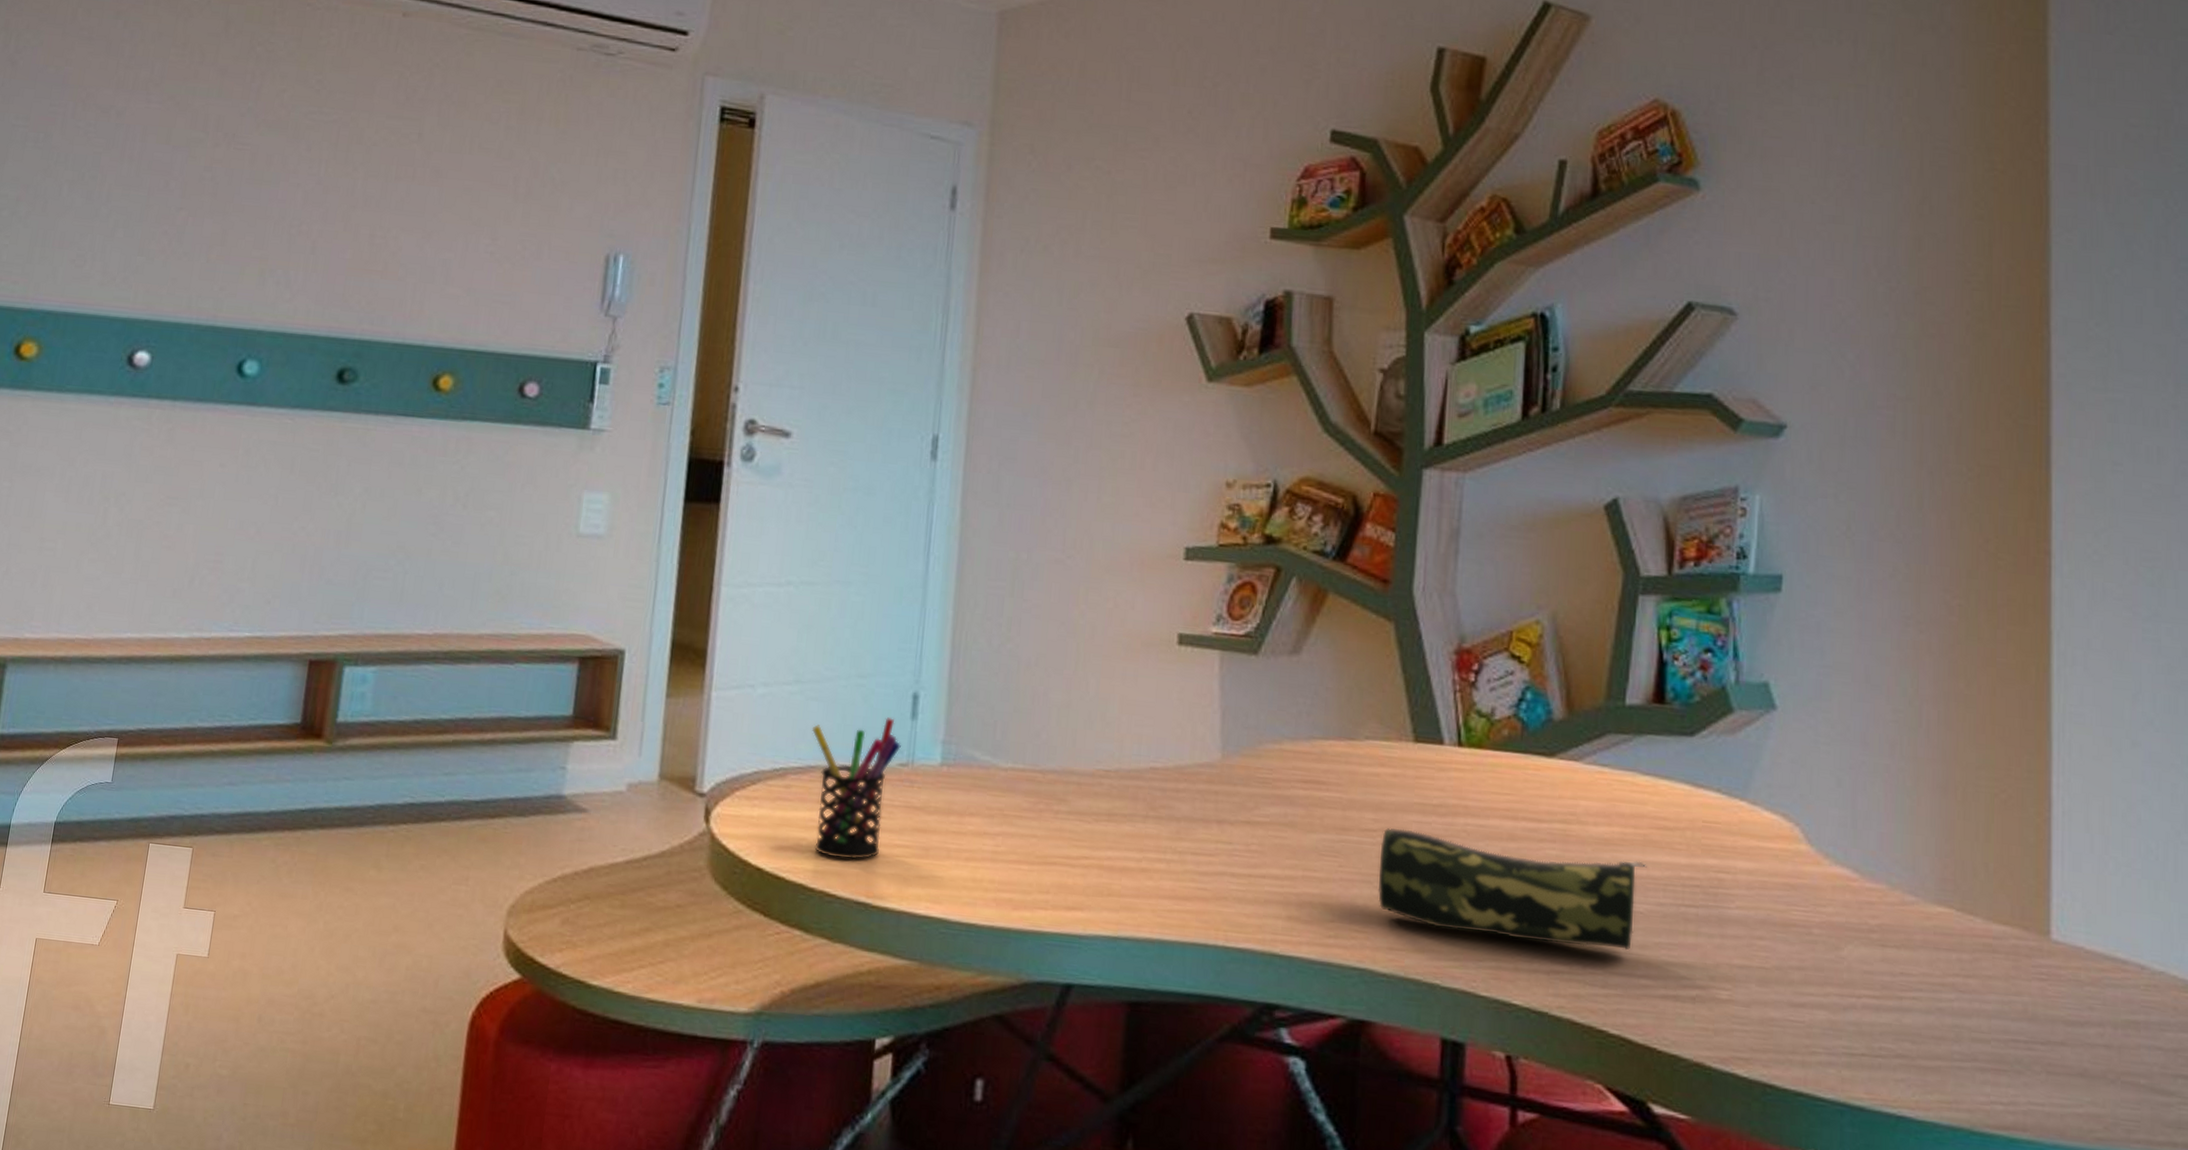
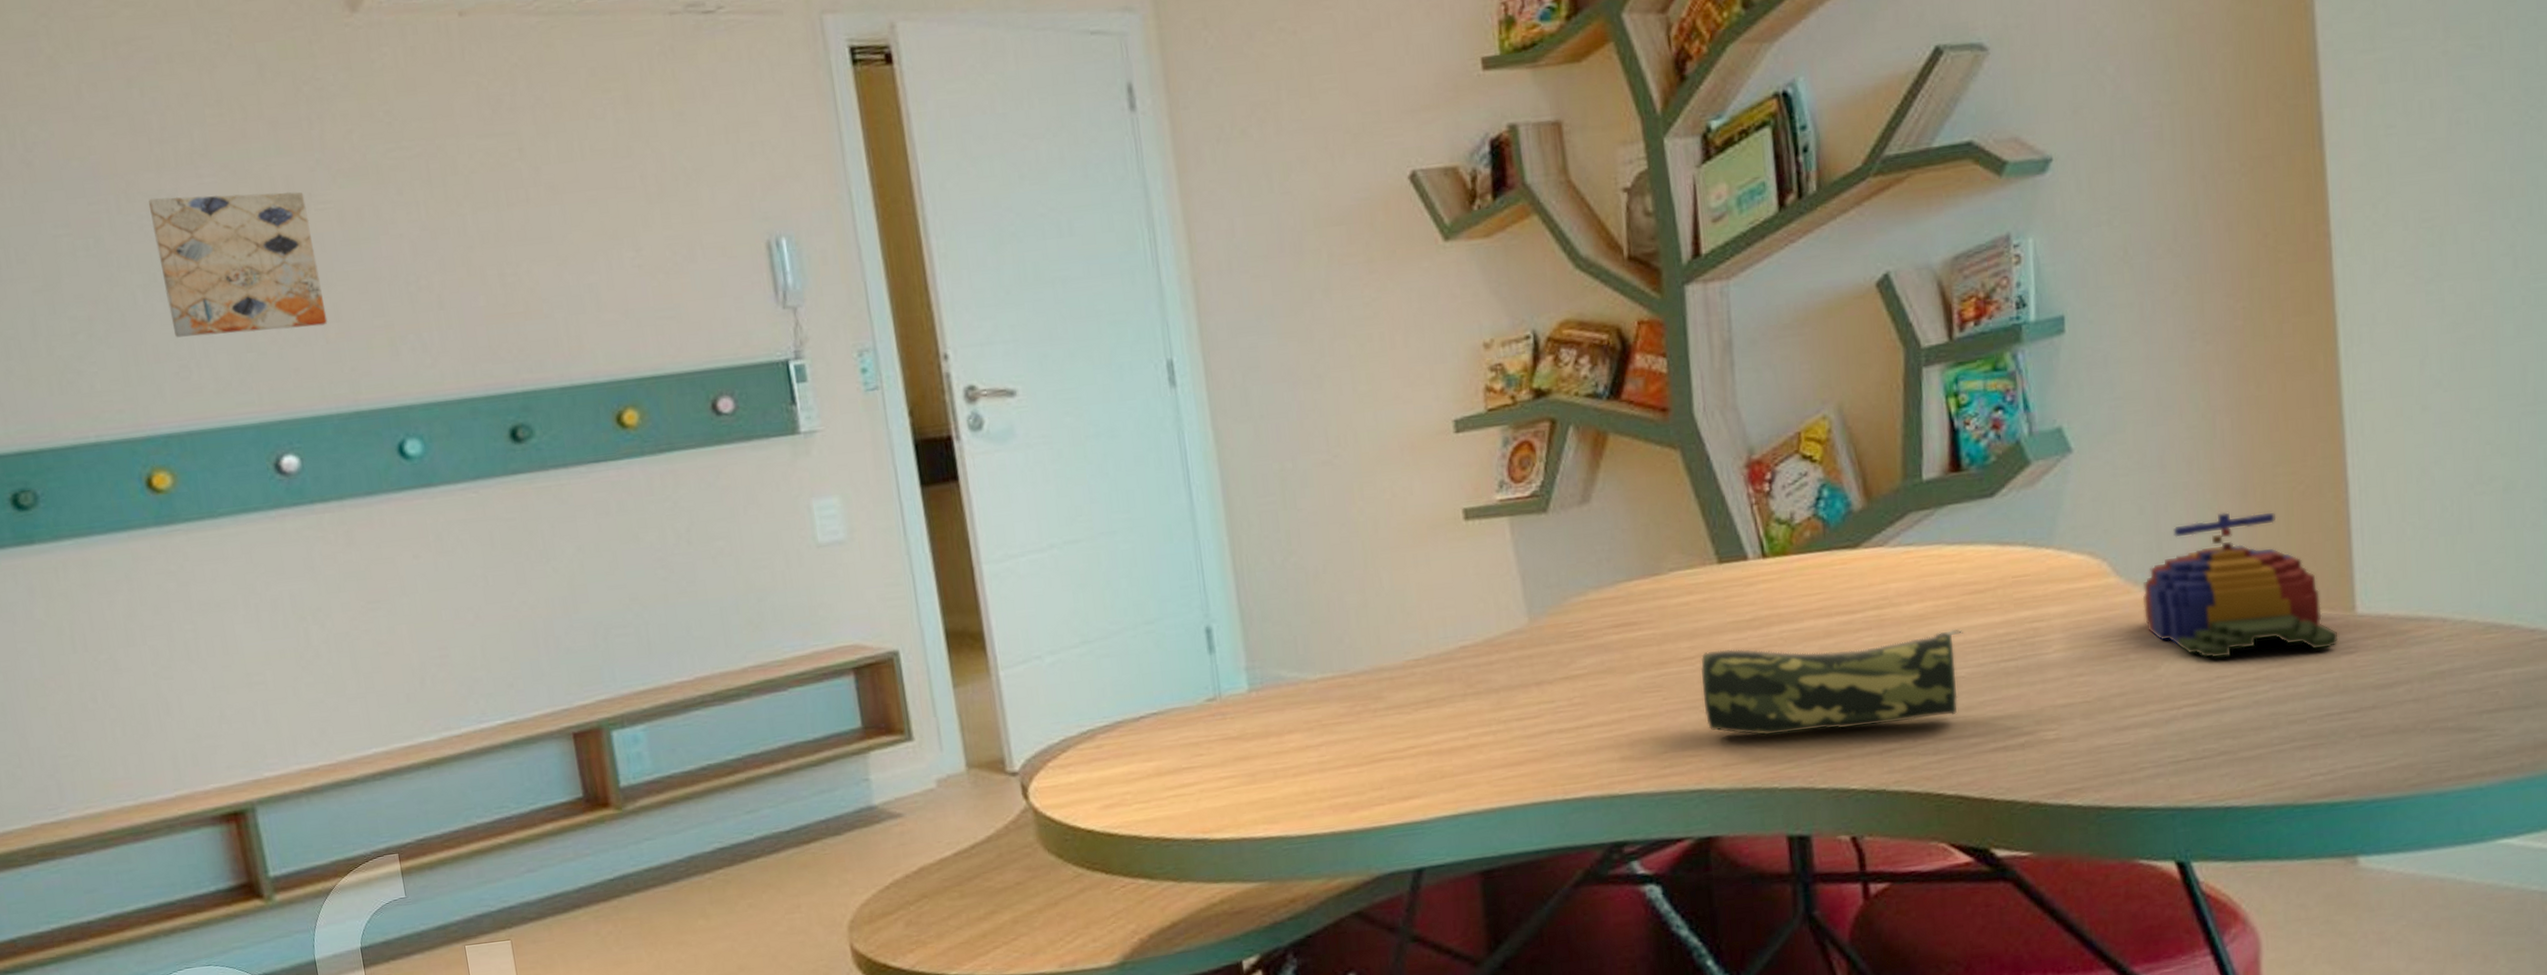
wall art: none [83,111,229,247] -> present [149,191,328,338]
pen holder: present [811,717,901,860] -> none [1110,656,1207,804]
toy helicopter: none [1831,803,2030,969] -> present [2142,511,2339,659]

